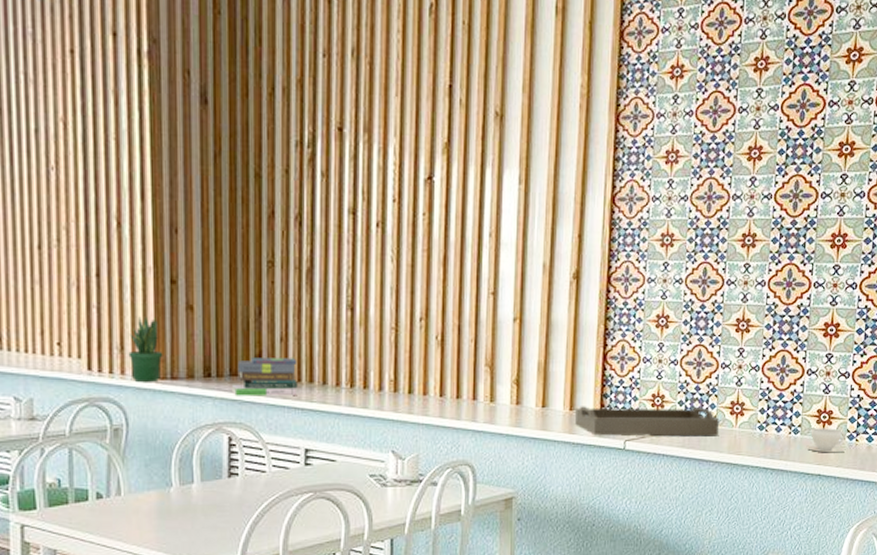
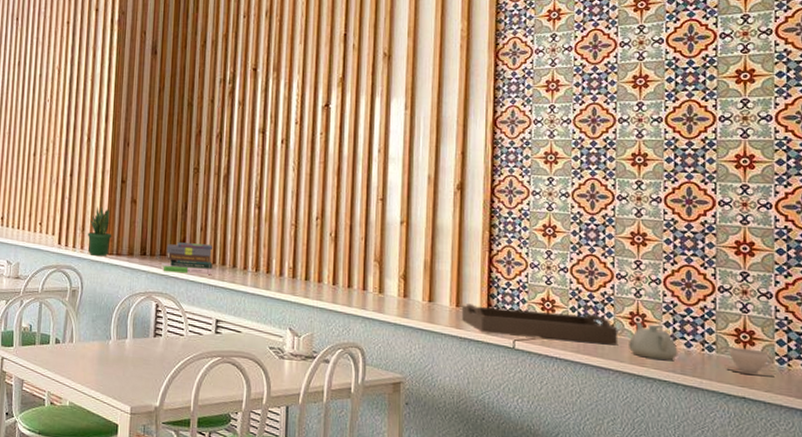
teapot: none [728,410,770,447] -> present [629,321,678,361]

